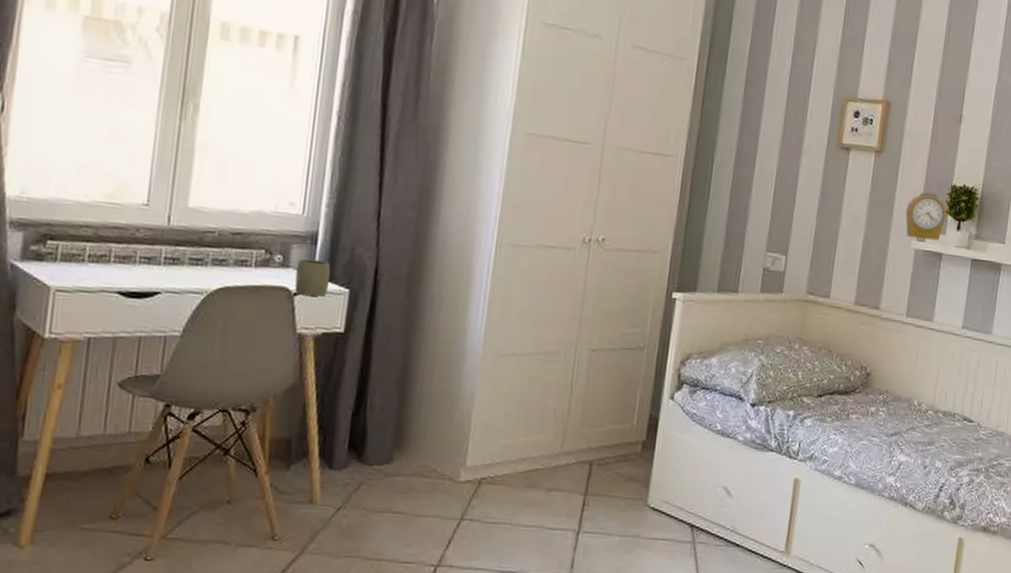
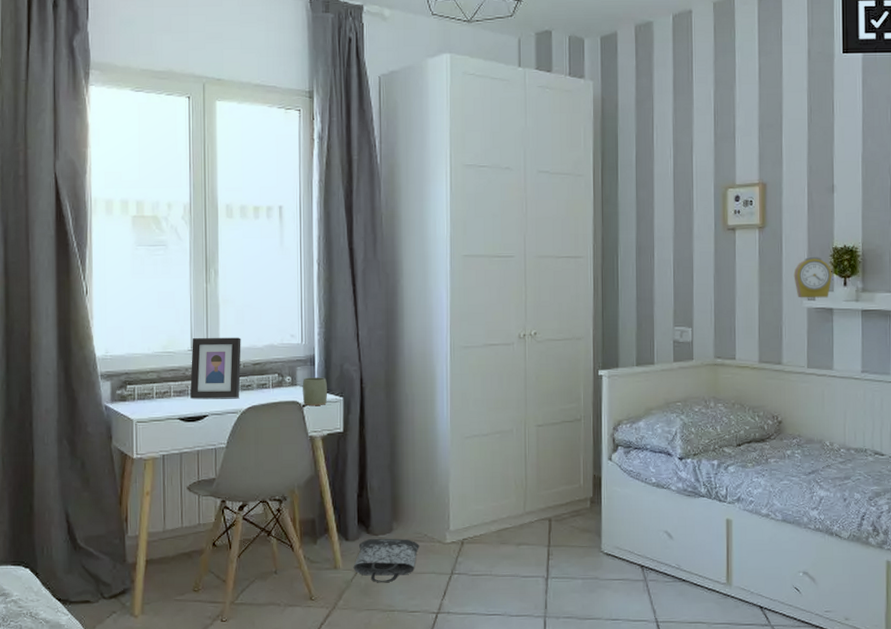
picture frame: none [138,190,220,276] -> present [190,338,241,399]
tote bag: none [334,468,425,525] -> present [353,538,419,583]

